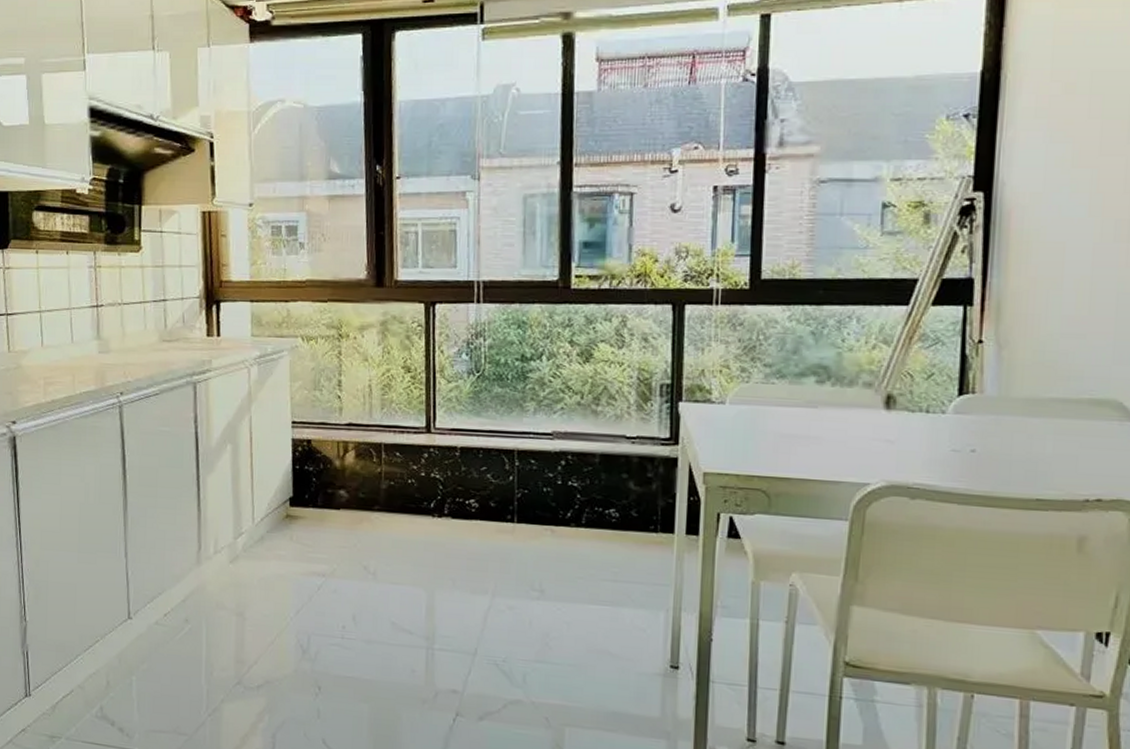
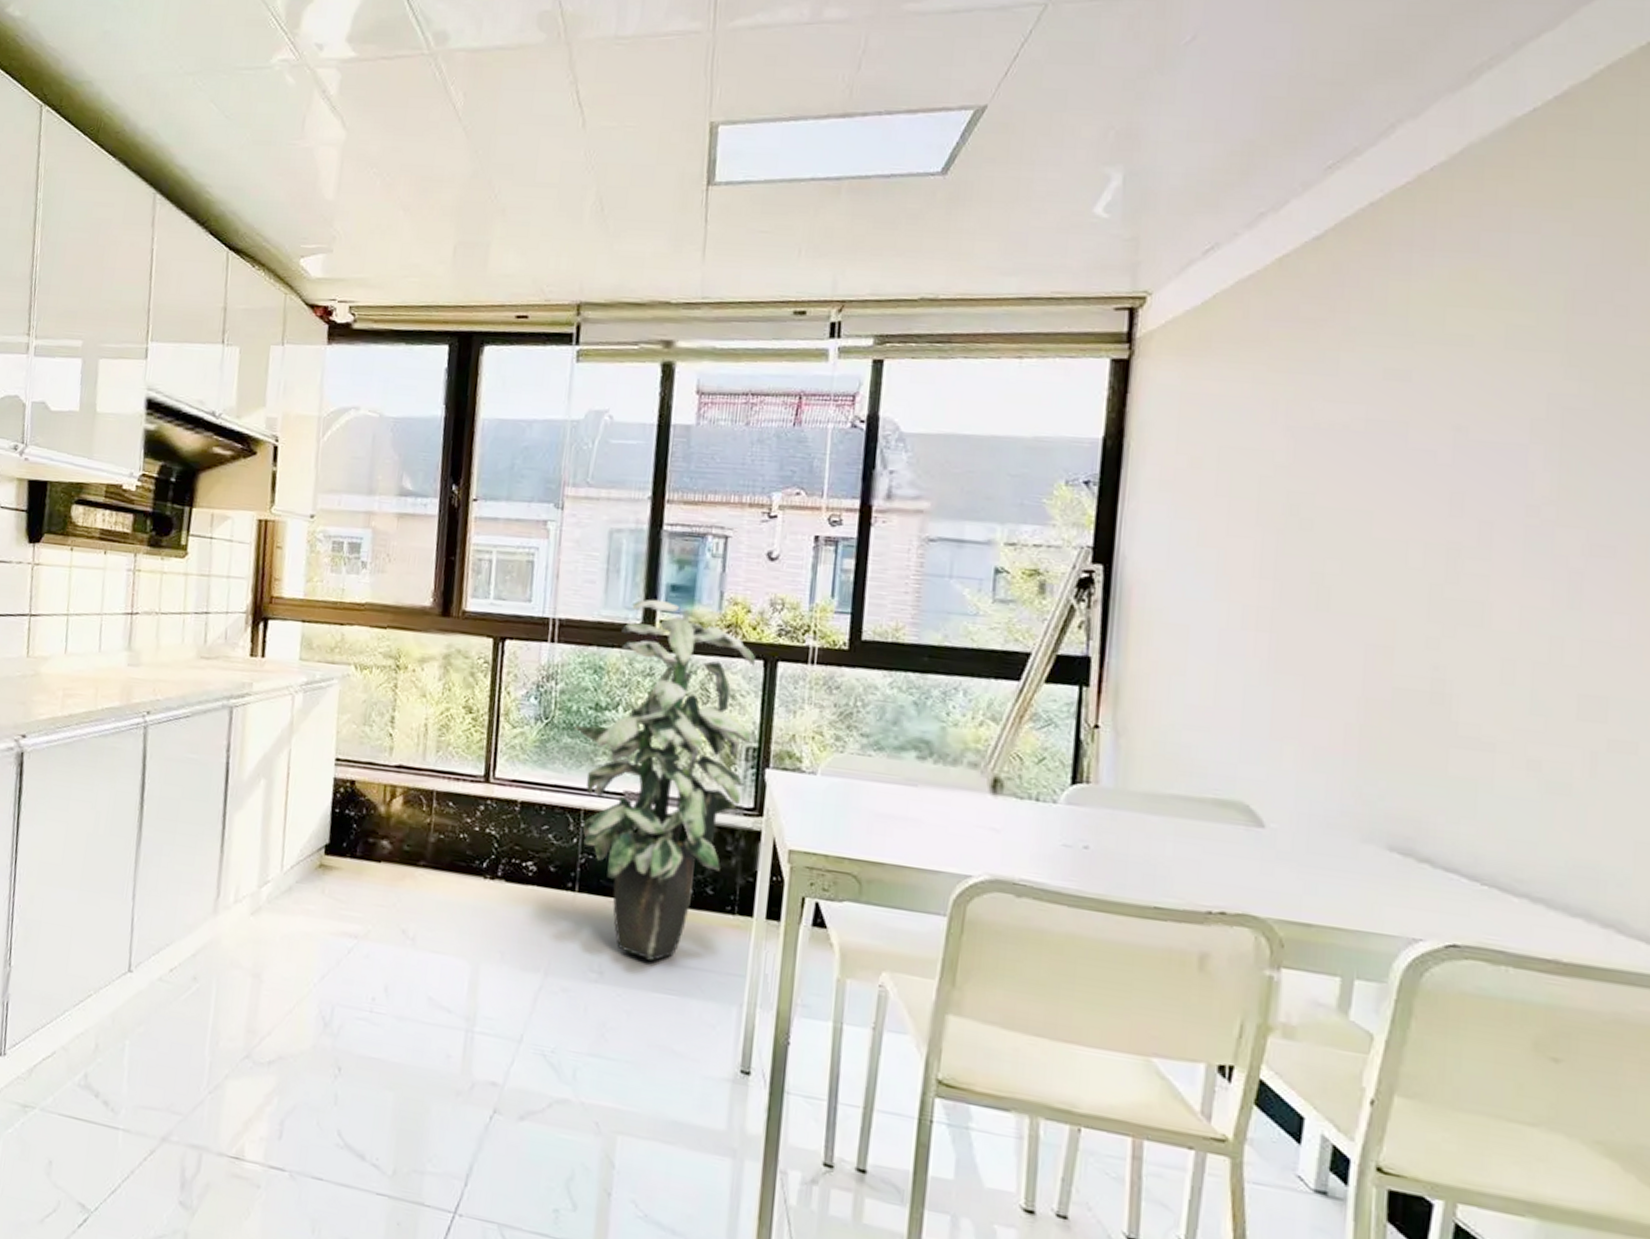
indoor plant: none [503,256,664,577] -> present [573,599,755,961]

